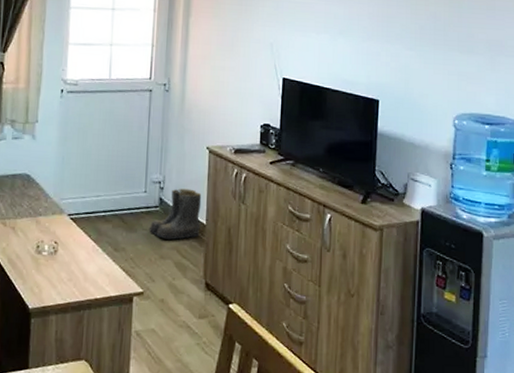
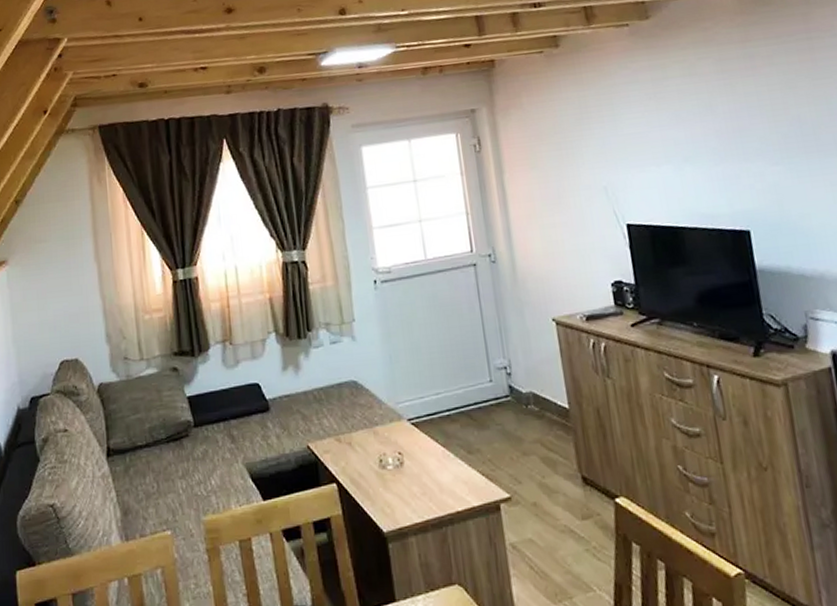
boots: present [148,188,202,240] -> none [502,370,564,433]

